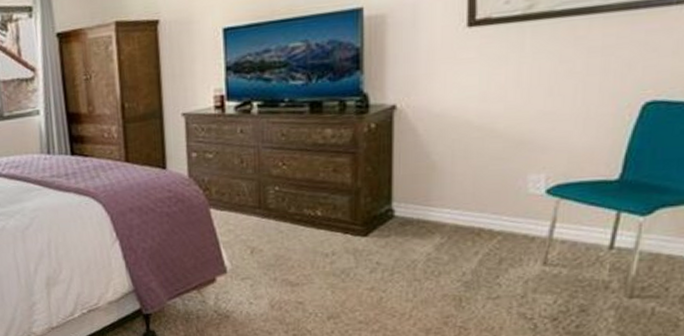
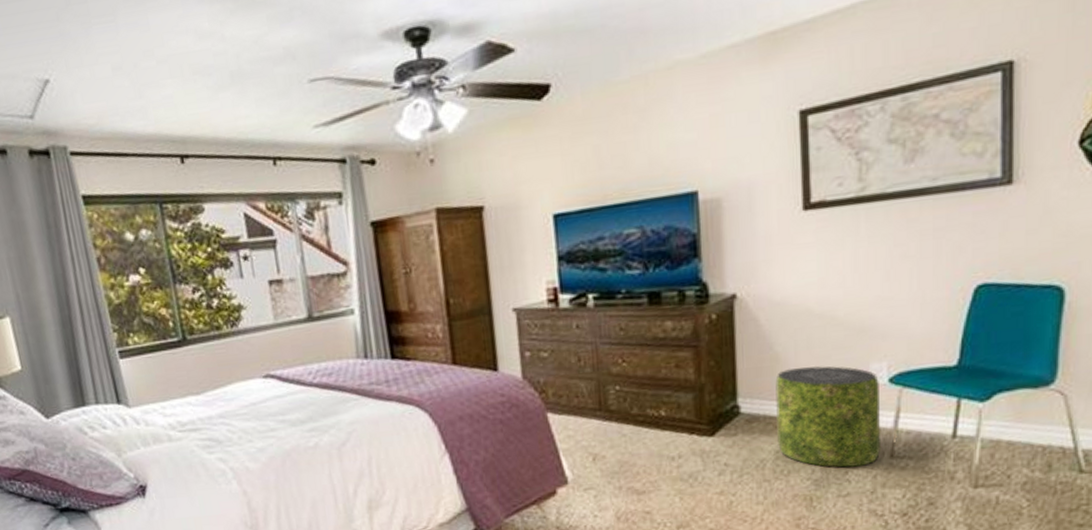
pouf: none [430,175,536,272] -> present [775,366,880,468]

